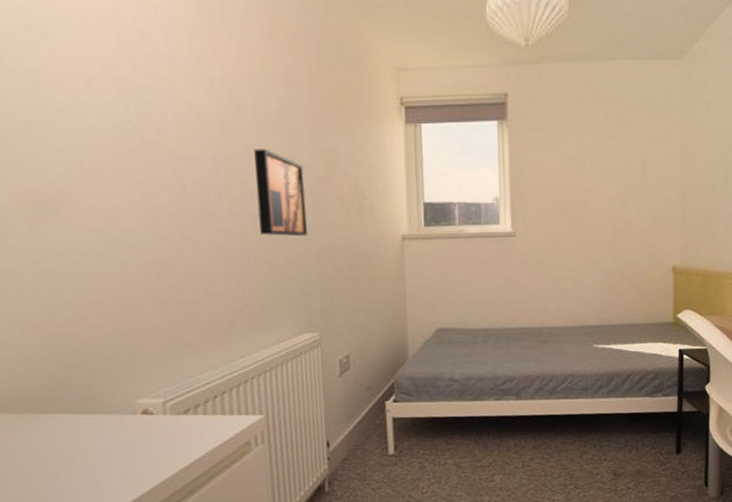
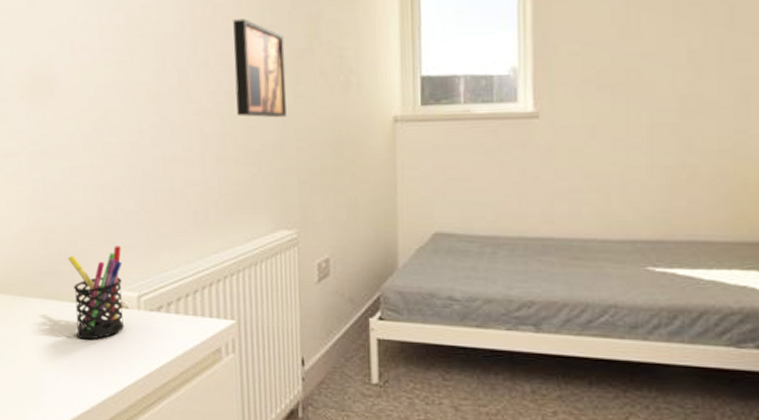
pen holder: none [83,357,150,449] -> present [67,246,125,340]

